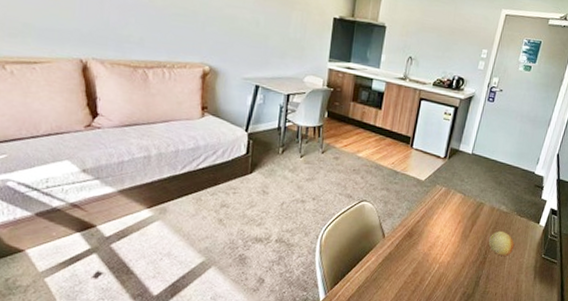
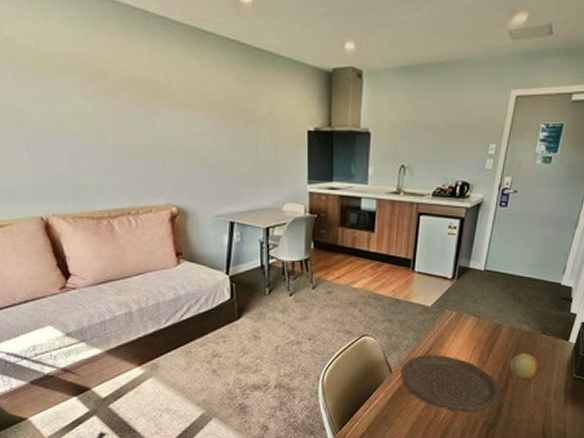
plate: none [392,224,479,282] -> present [400,354,501,413]

